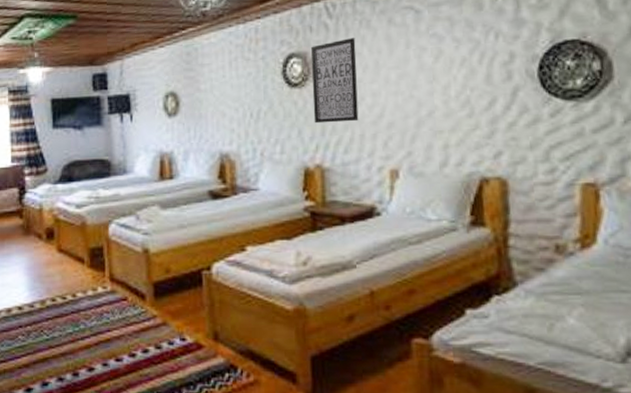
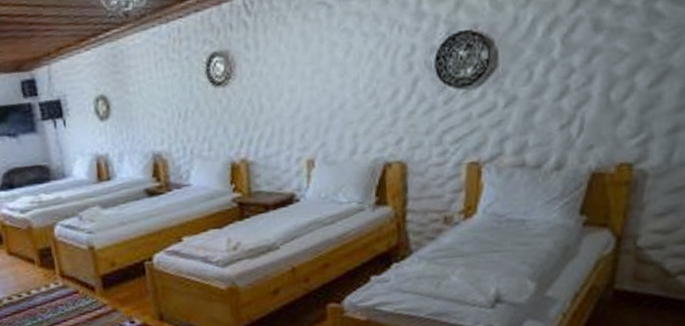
wall art: present [310,38,359,124] -> none [231,35,278,121]

